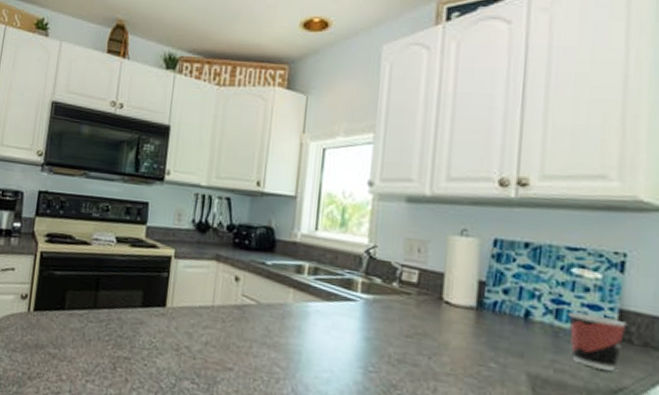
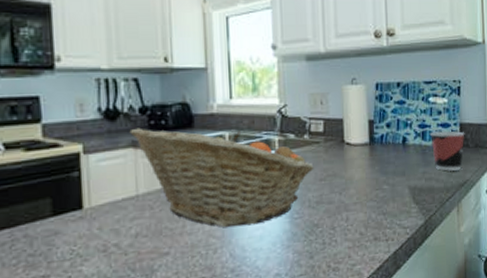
fruit basket: none [215,243,400,366] -> present [129,127,314,228]

